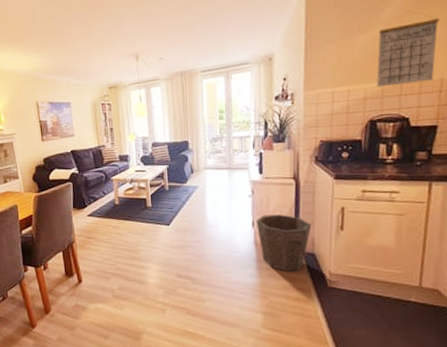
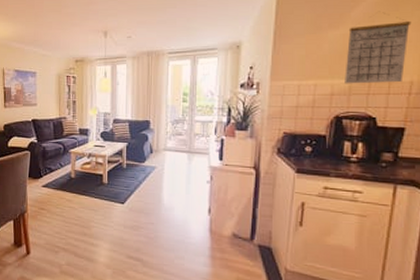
waste bin: present [256,214,312,272] -> none [213,203,270,265]

